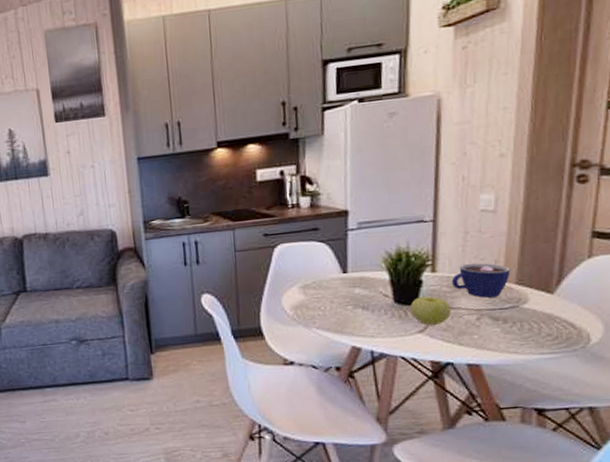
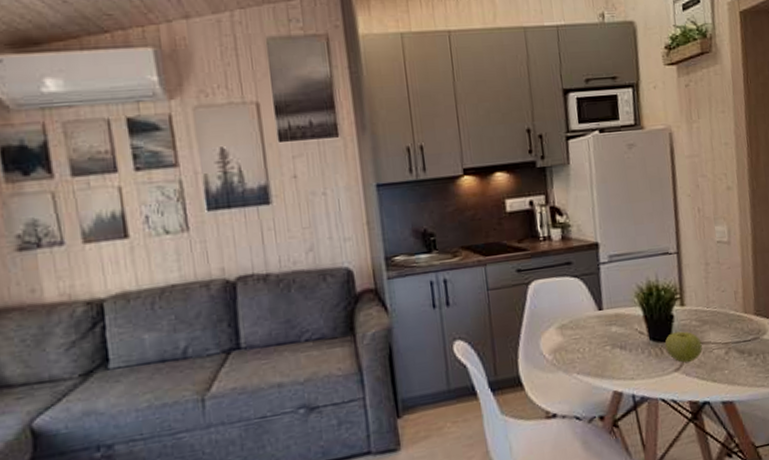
cup: present [451,262,511,298] -> none [699,294,749,331]

